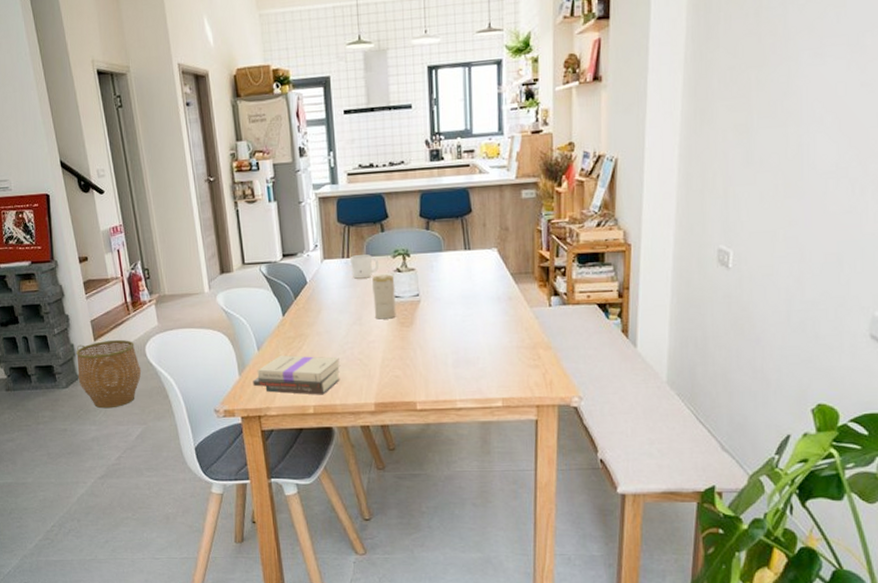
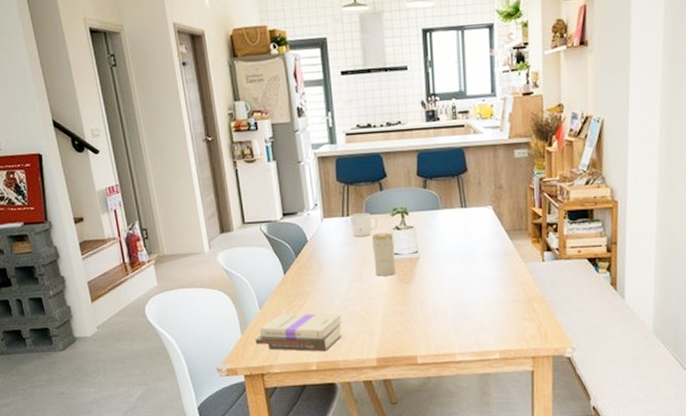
basket: present [76,339,142,409] -> none [73,300,142,371]

